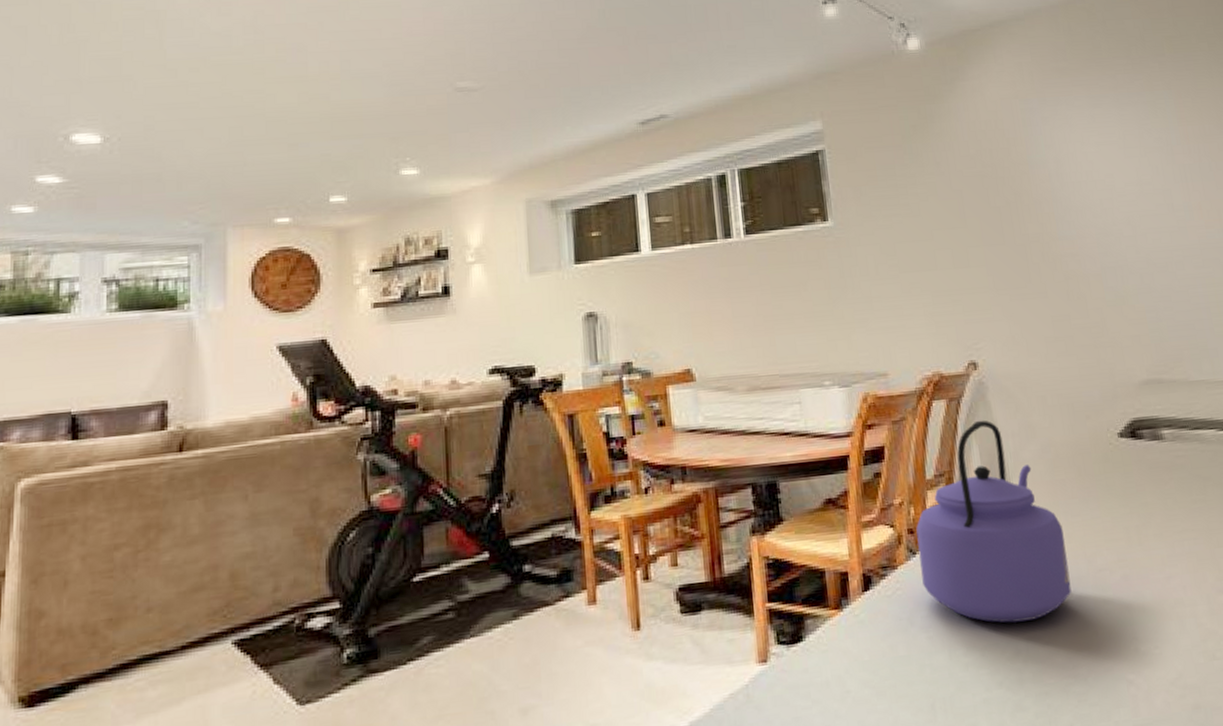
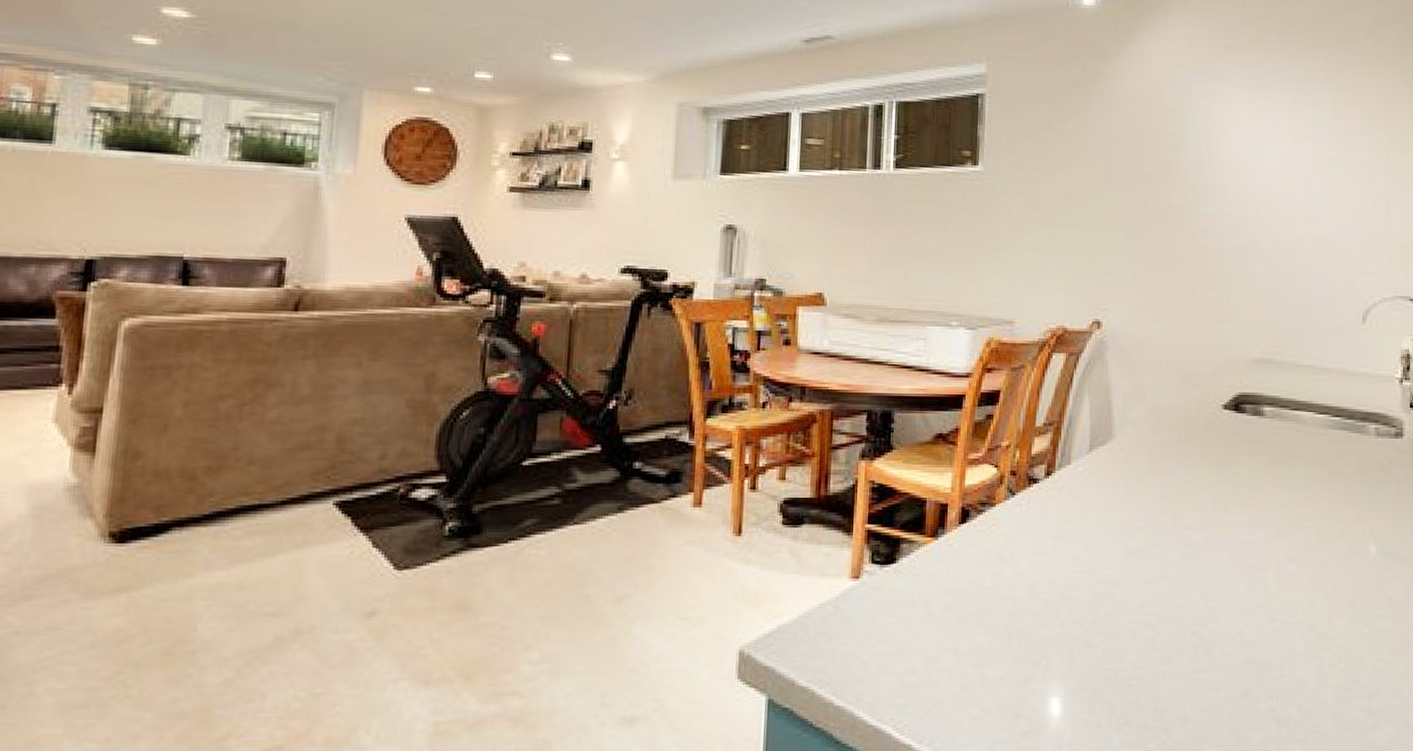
kettle: present [916,420,1072,623] -> none [1017,377,1156,568]

